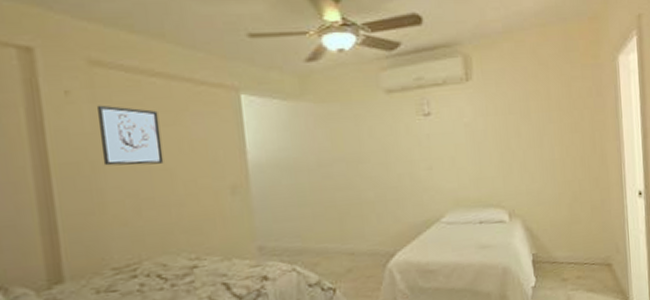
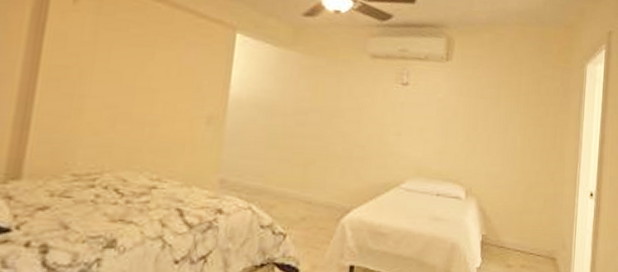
wall art: present [96,105,164,166] -> none [91,18,156,83]

